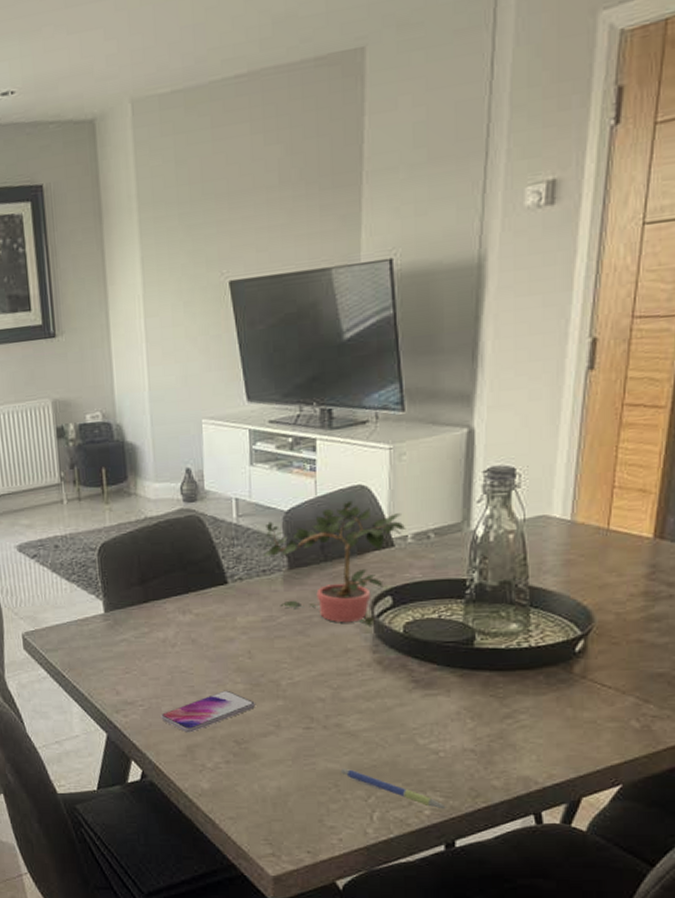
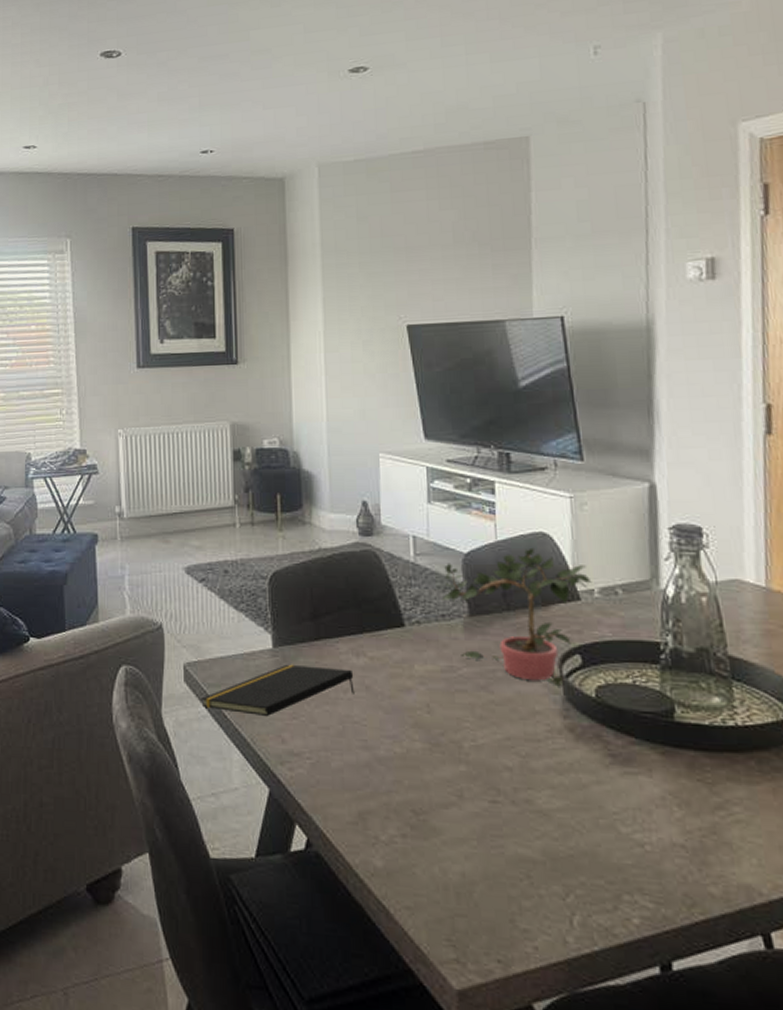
notepad: none [40,626,182,674] -> present [201,664,355,717]
smartphone: present [161,690,255,733] -> none [330,748,435,796]
pen: present [341,768,446,810] -> none [534,855,658,919]

